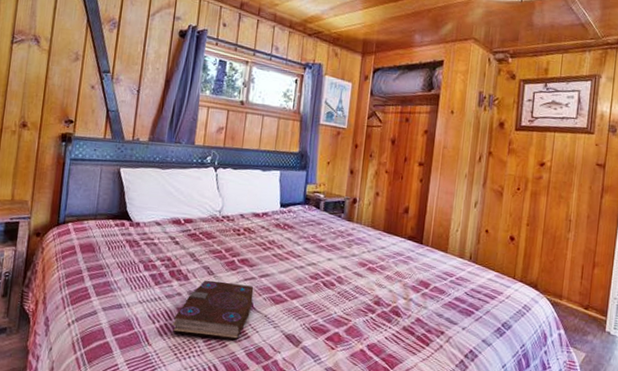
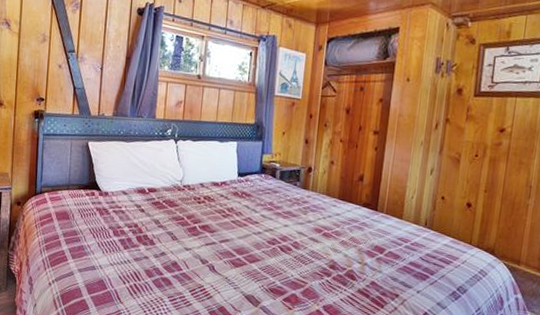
book: present [172,280,254,340] -> none [141,245,215,300]

